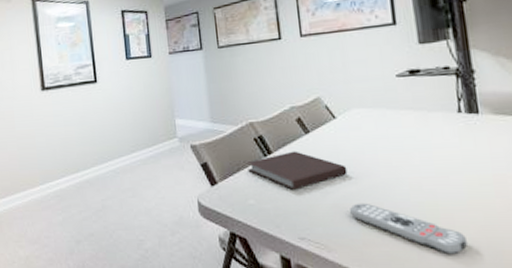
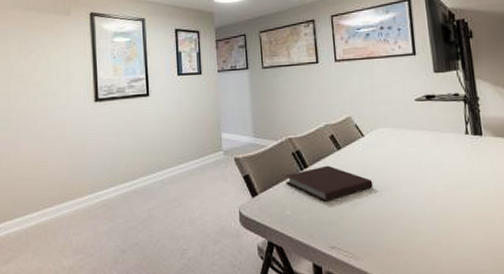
remote control: present [348,203,467,255] -> none [374,214,473,262]

